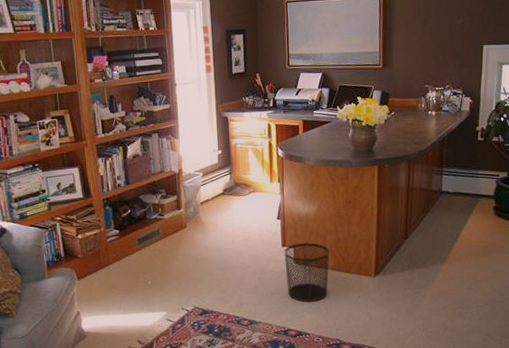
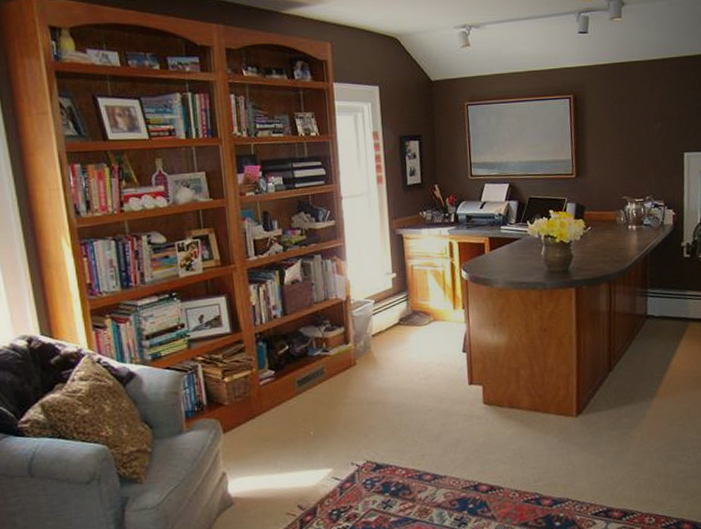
waste bin: present [284,242,330,302] -> none [471,379,524,450]

